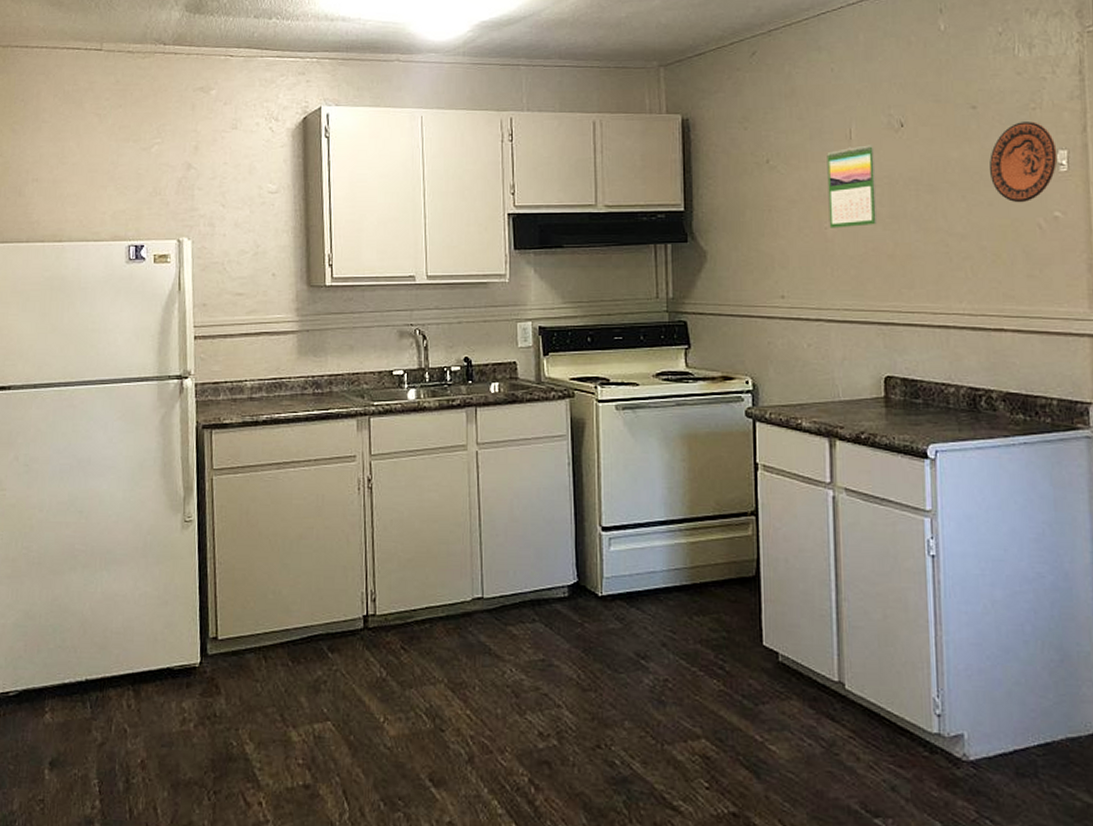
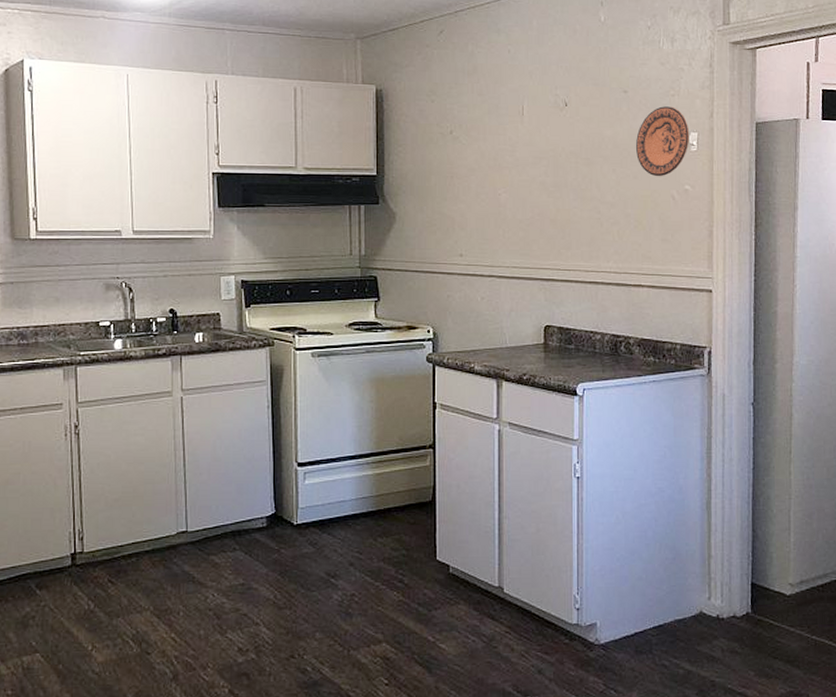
calendar: present [827,145,878,228] -> none [502,121,543,195]

